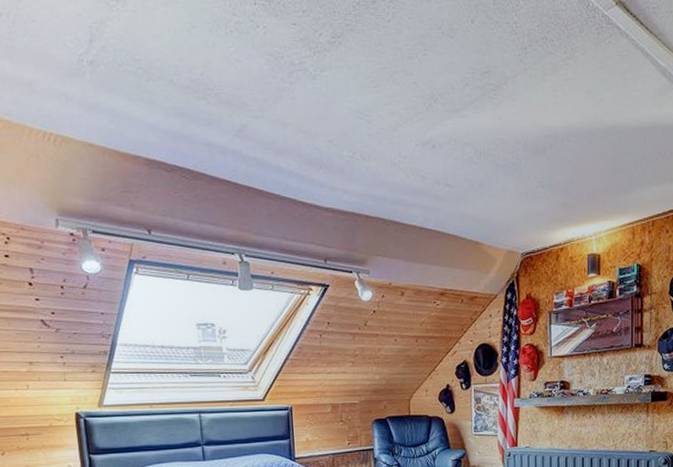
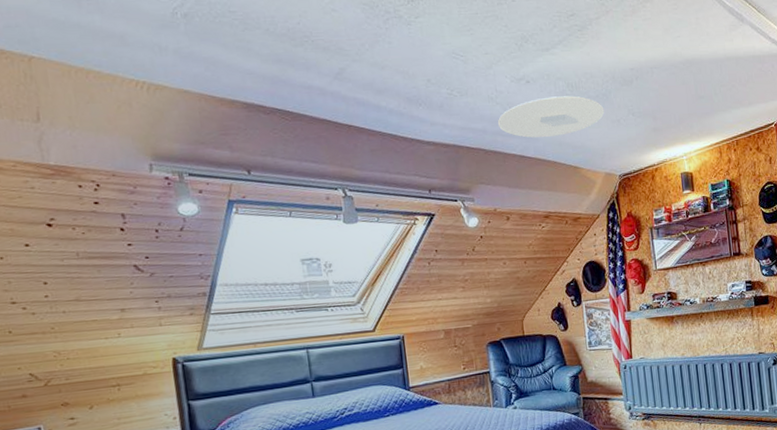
ceiling light: none [398,164,512,209] -> present [497,96,605,138]

